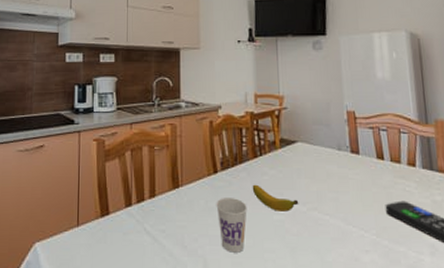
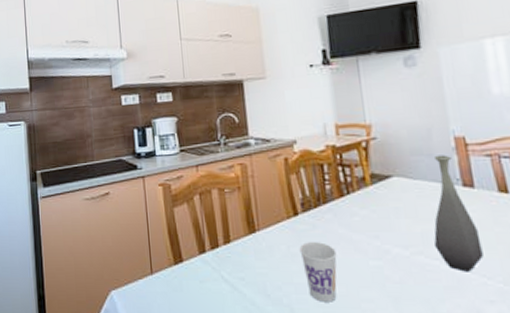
banana: present [252,184,299,212] -> none [340,226,400,257]
bottle: none [325,125,363,226] -> present [433,155,484,272]

